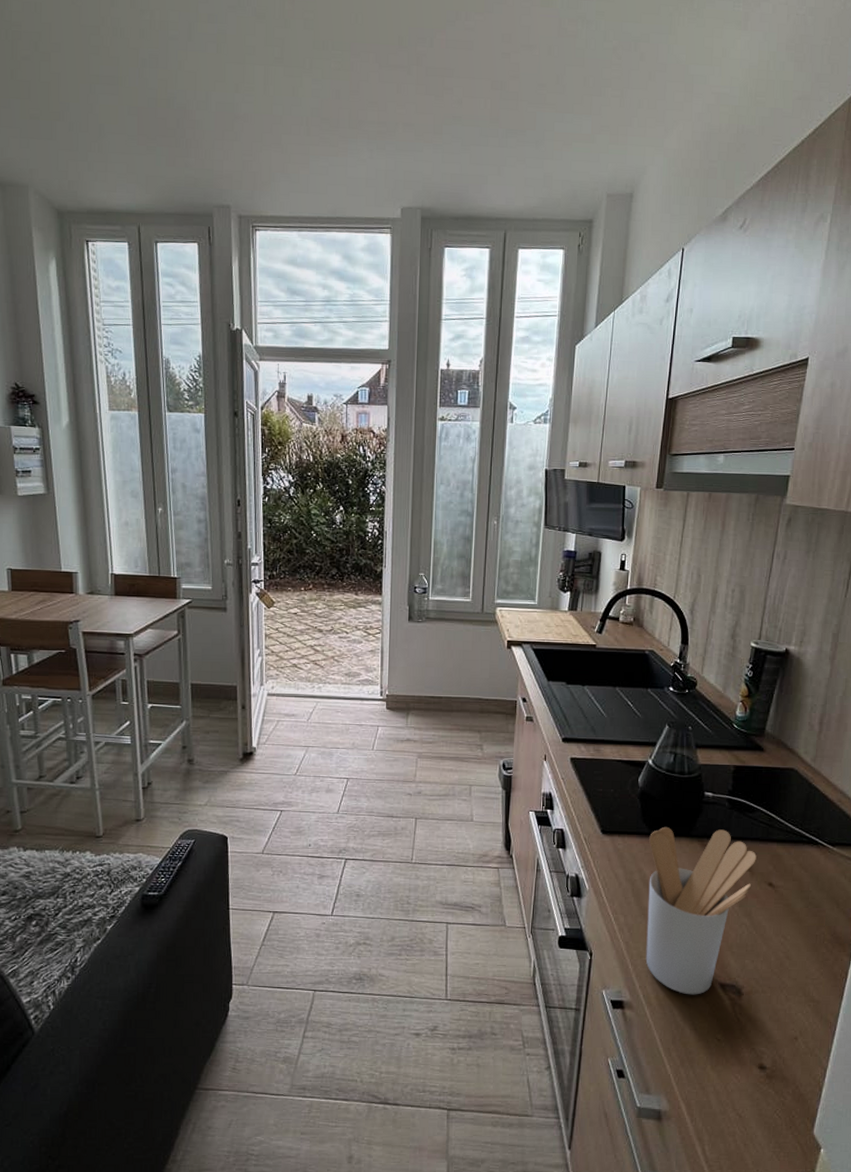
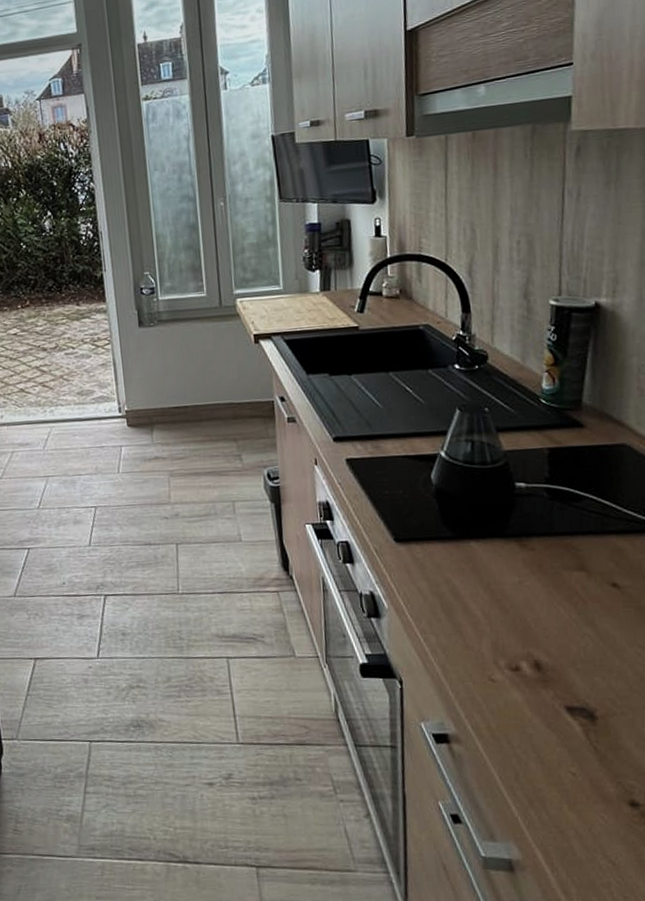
utensil holder: present [645,827,757,995] -> none [454,525,592,723]

